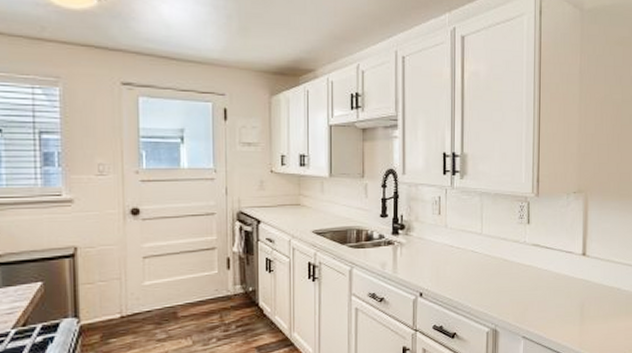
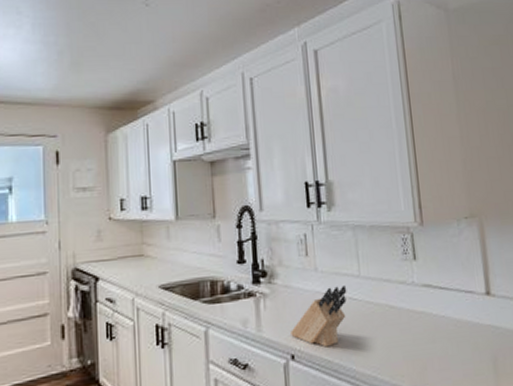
knife block: none [421,241,470,289] -> present [291,285,347,348]

